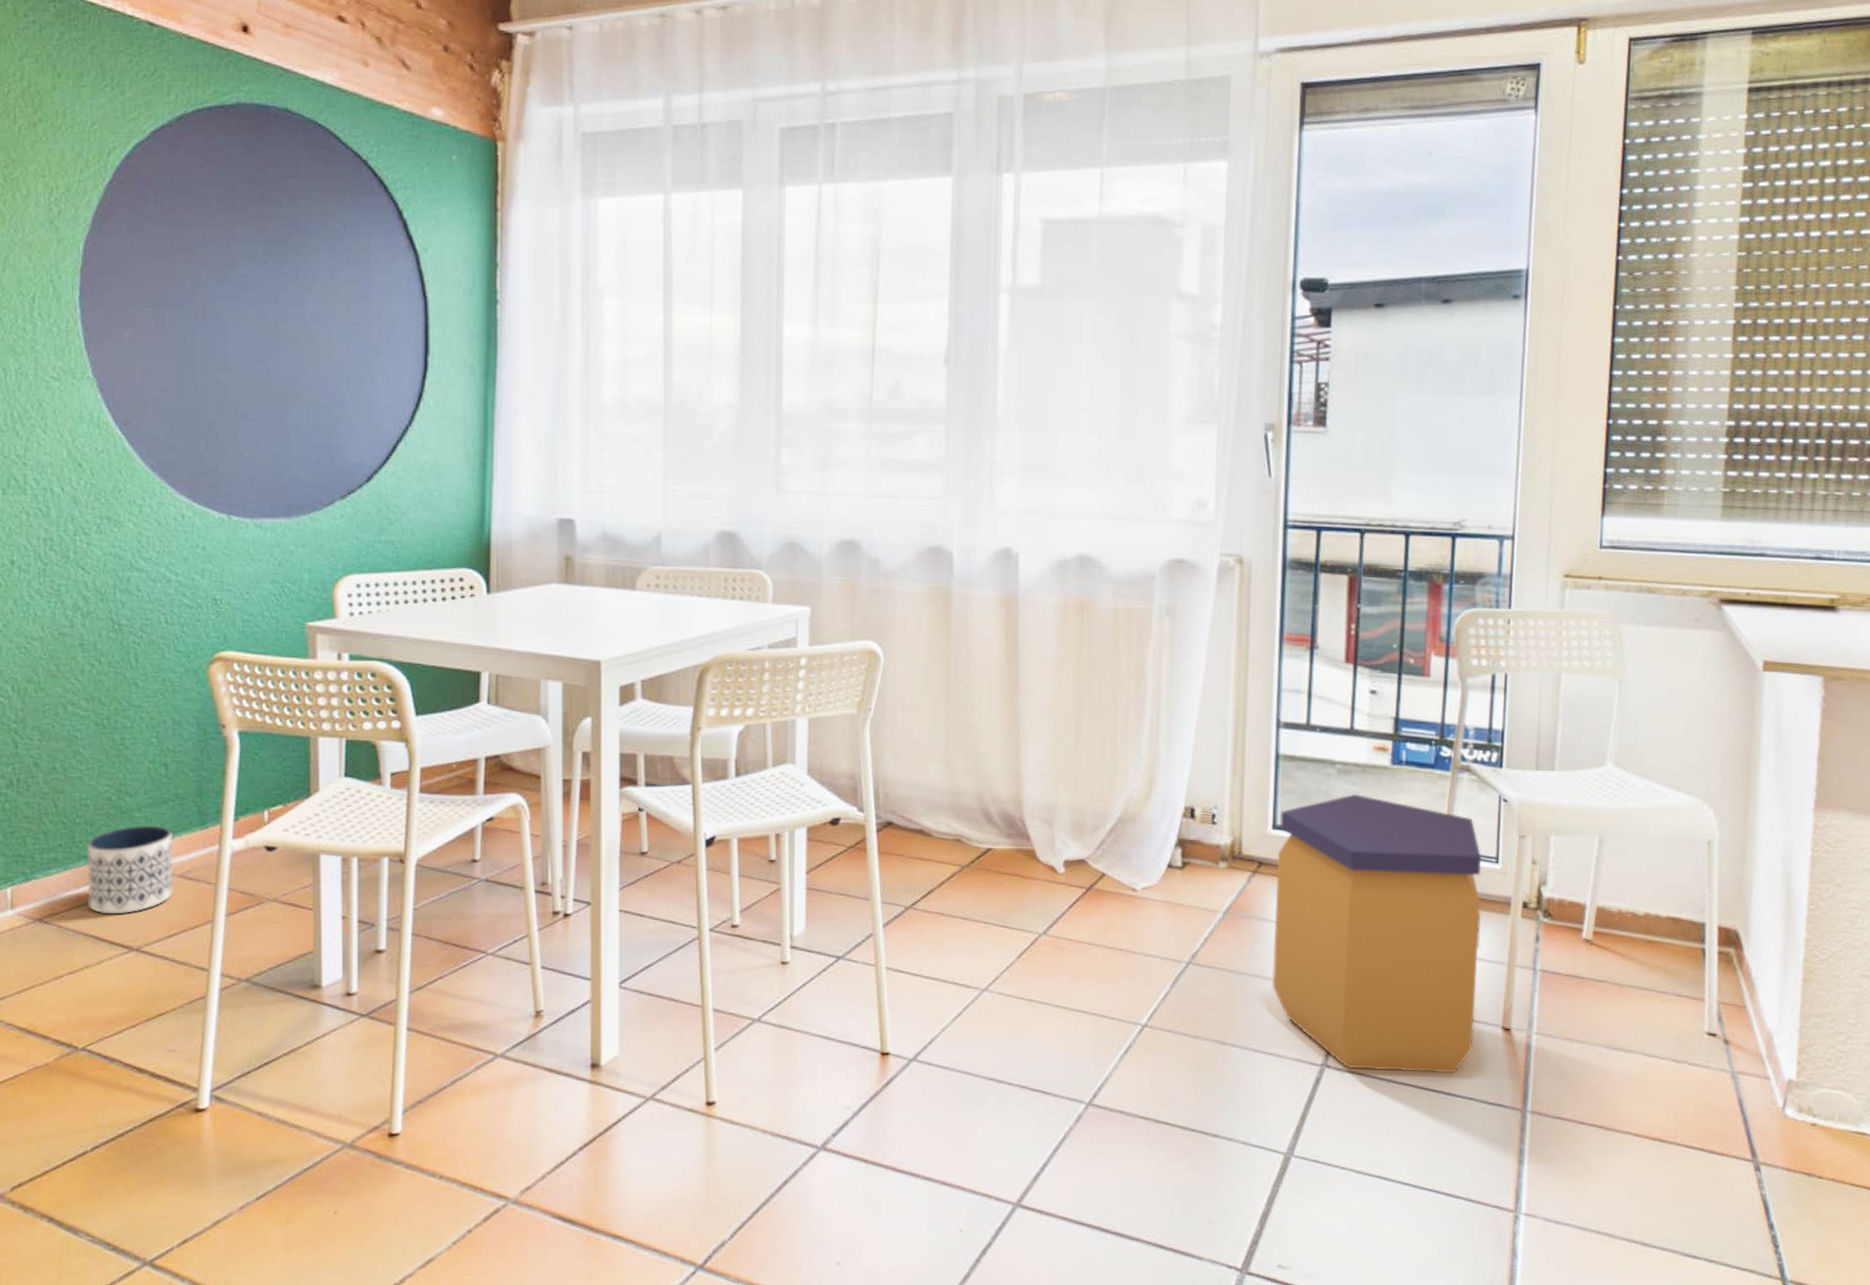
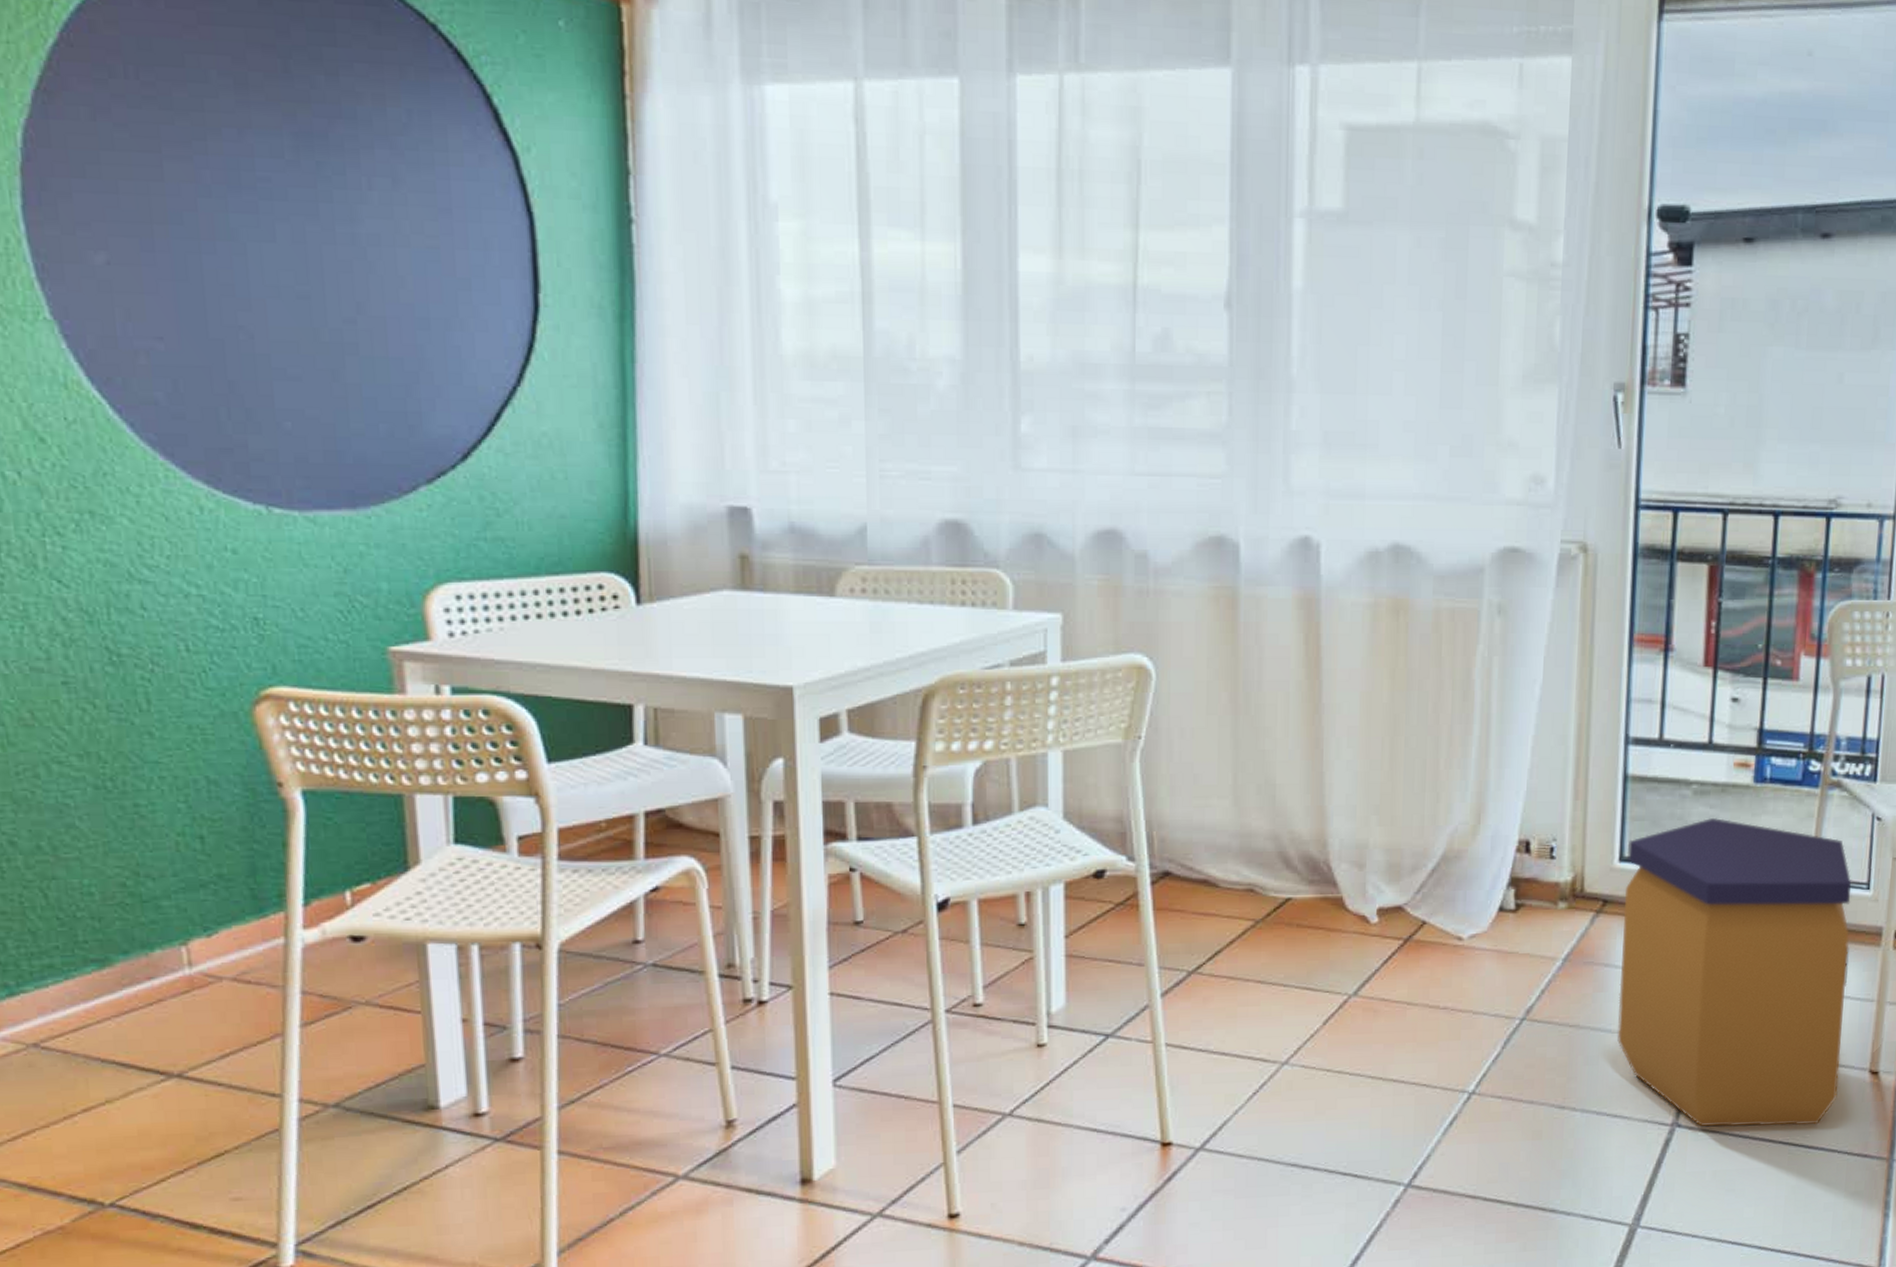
planter: present [87,825,173,914] -> none [96,916,224,1033]

